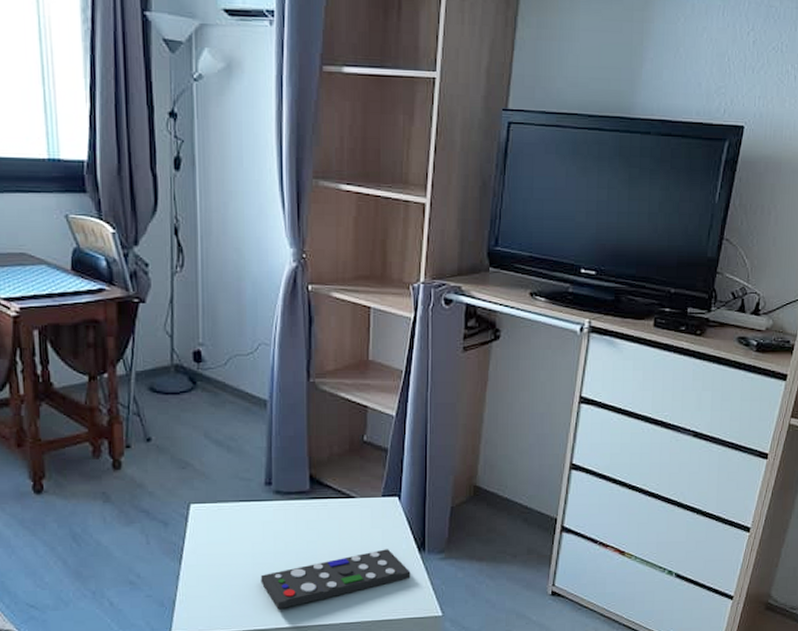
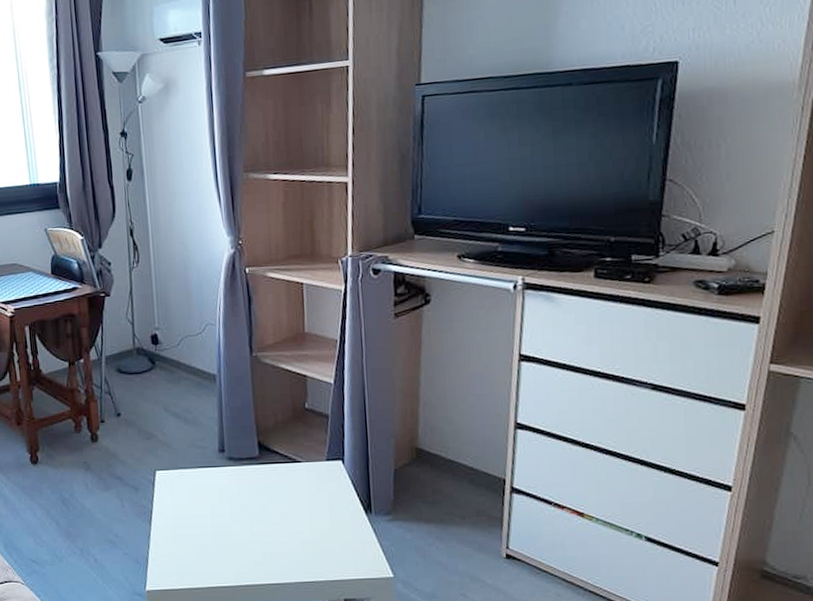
remote control: present [260,549,411,610] -> none [220,511,360,568]

